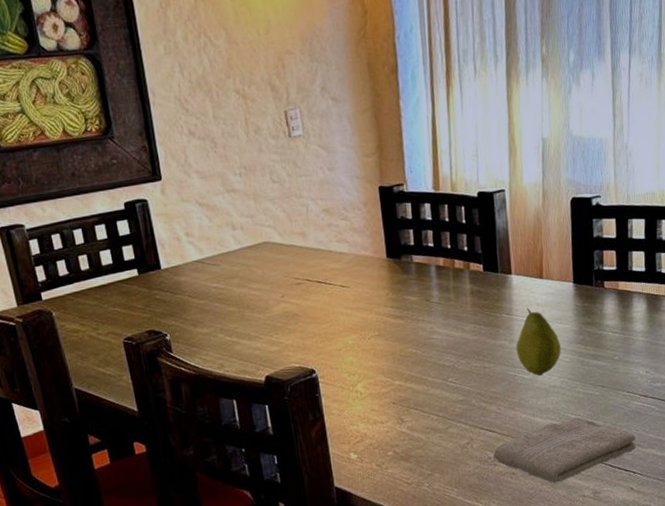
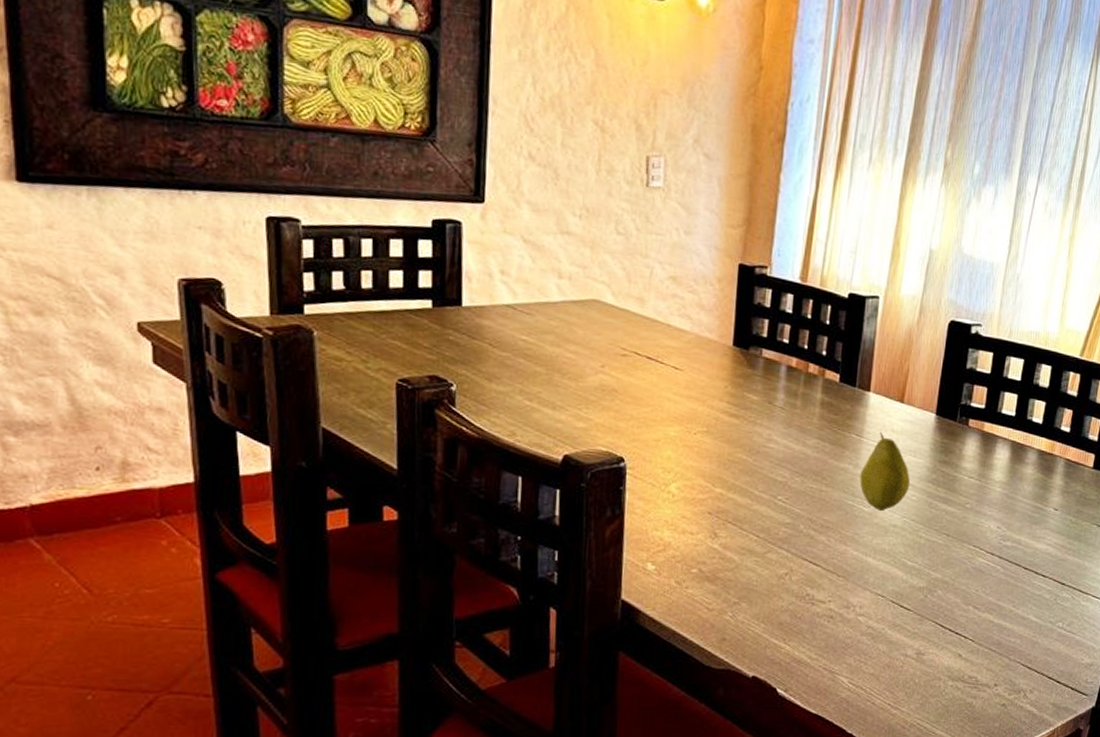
washcloth: present [493,417,636,483] -> none [812,565,974,636]

